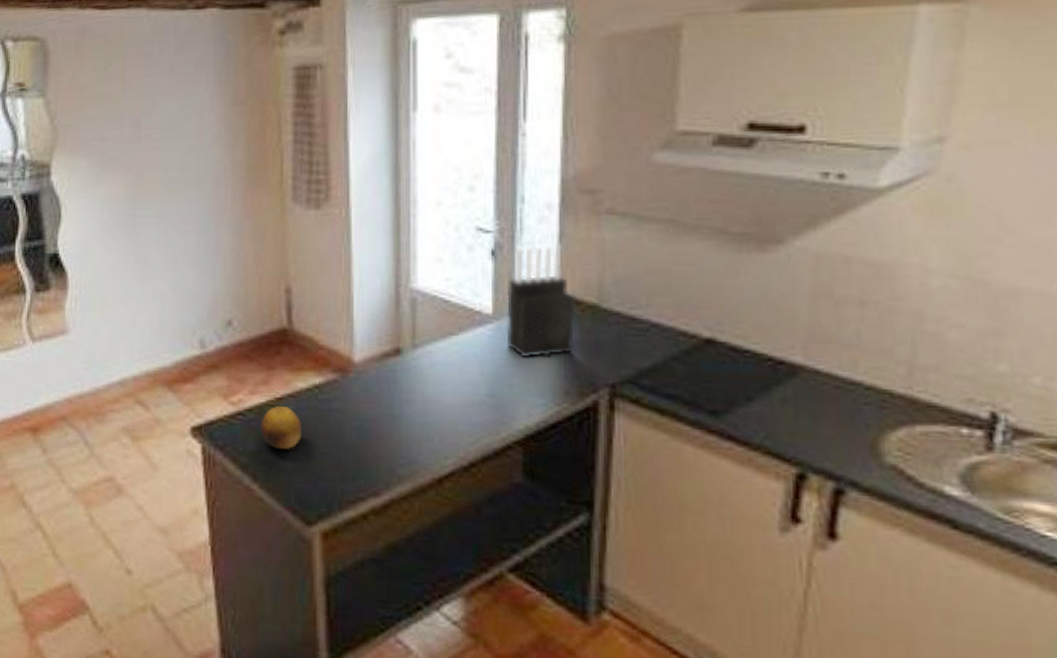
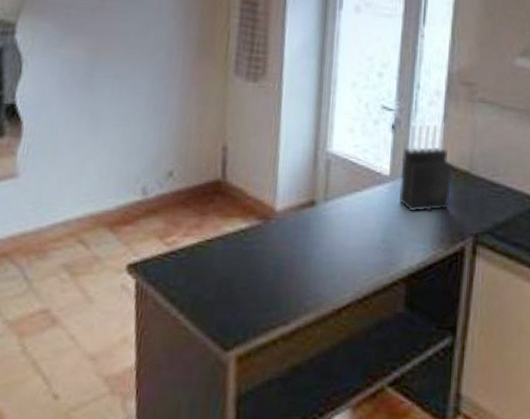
fruit: present [260,406,302,449] -> none [190,247,227,284]

